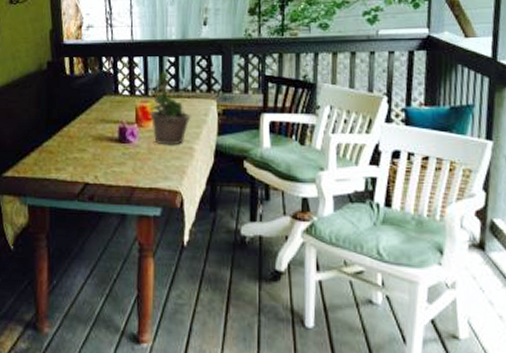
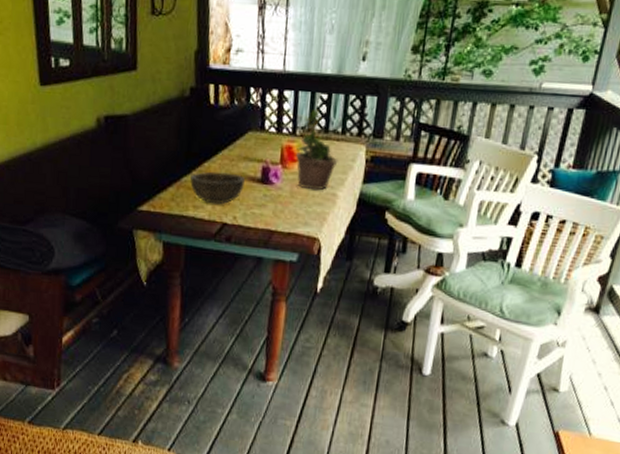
bowl: none [50,135,103,166] -> present [189,171,245,205]

